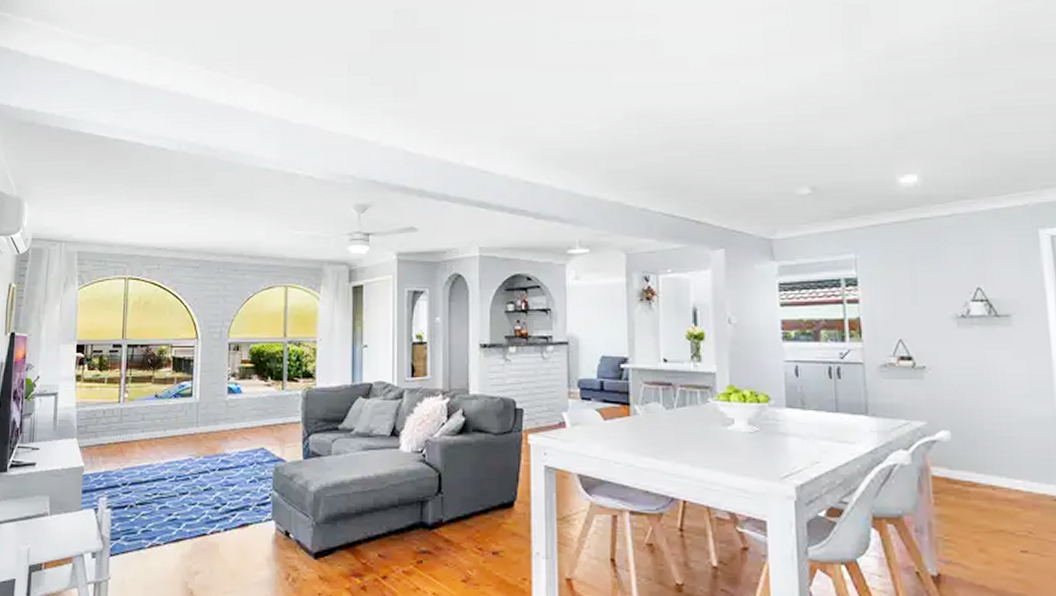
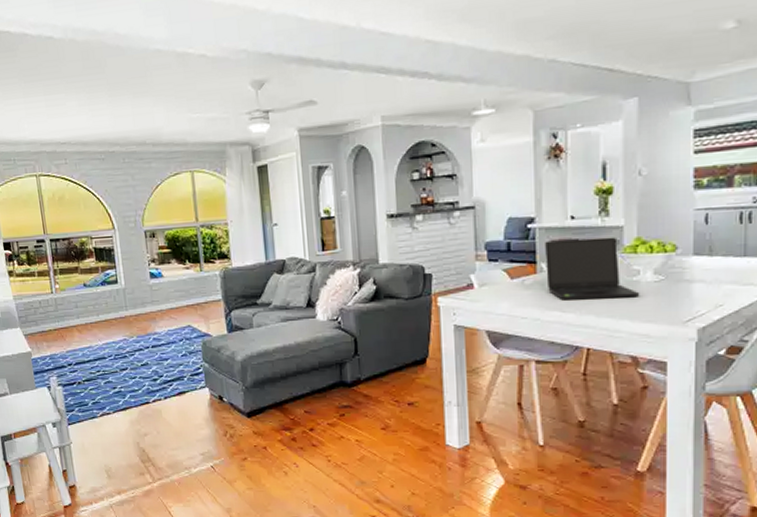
laptop: none [638,382,736,448] -> present [545,237,640,301]

